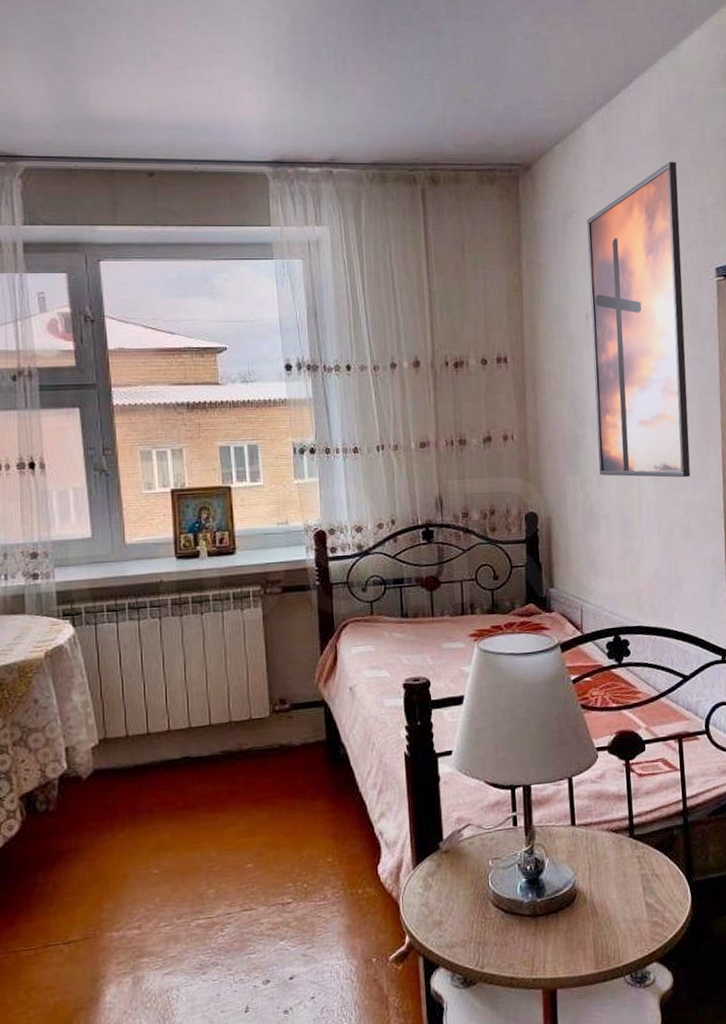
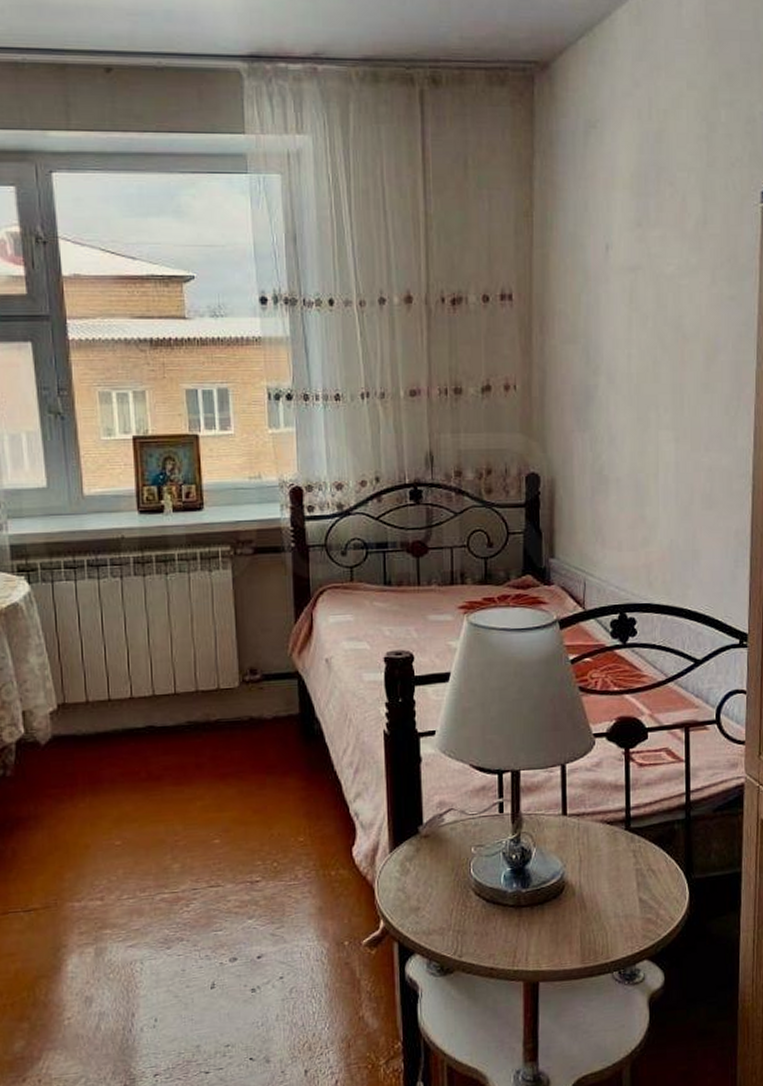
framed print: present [587,161,691,478] -> none [611,59,723,438]

